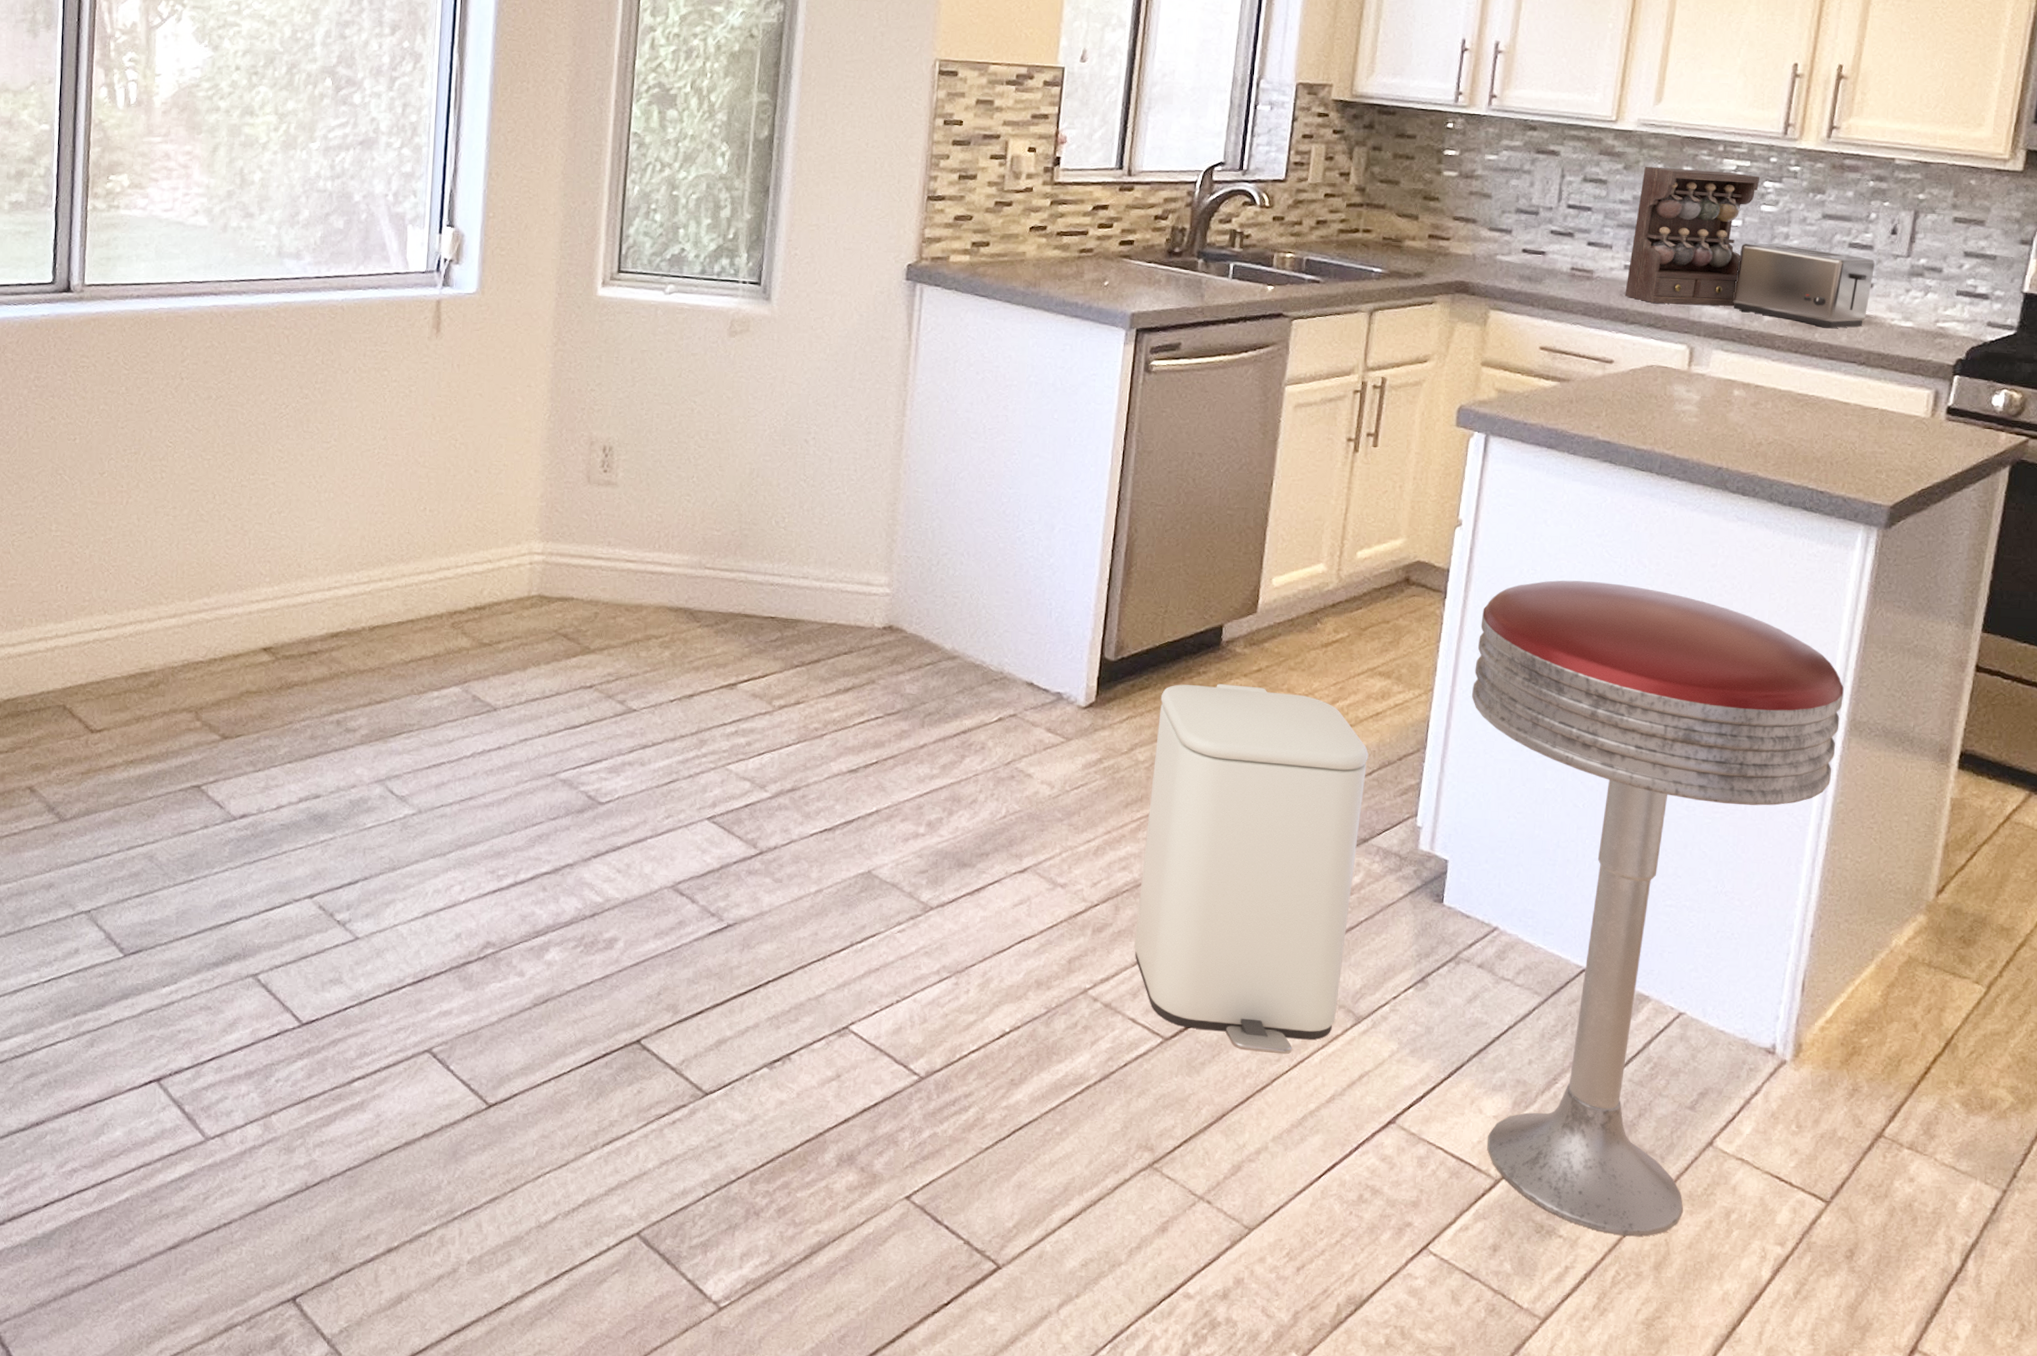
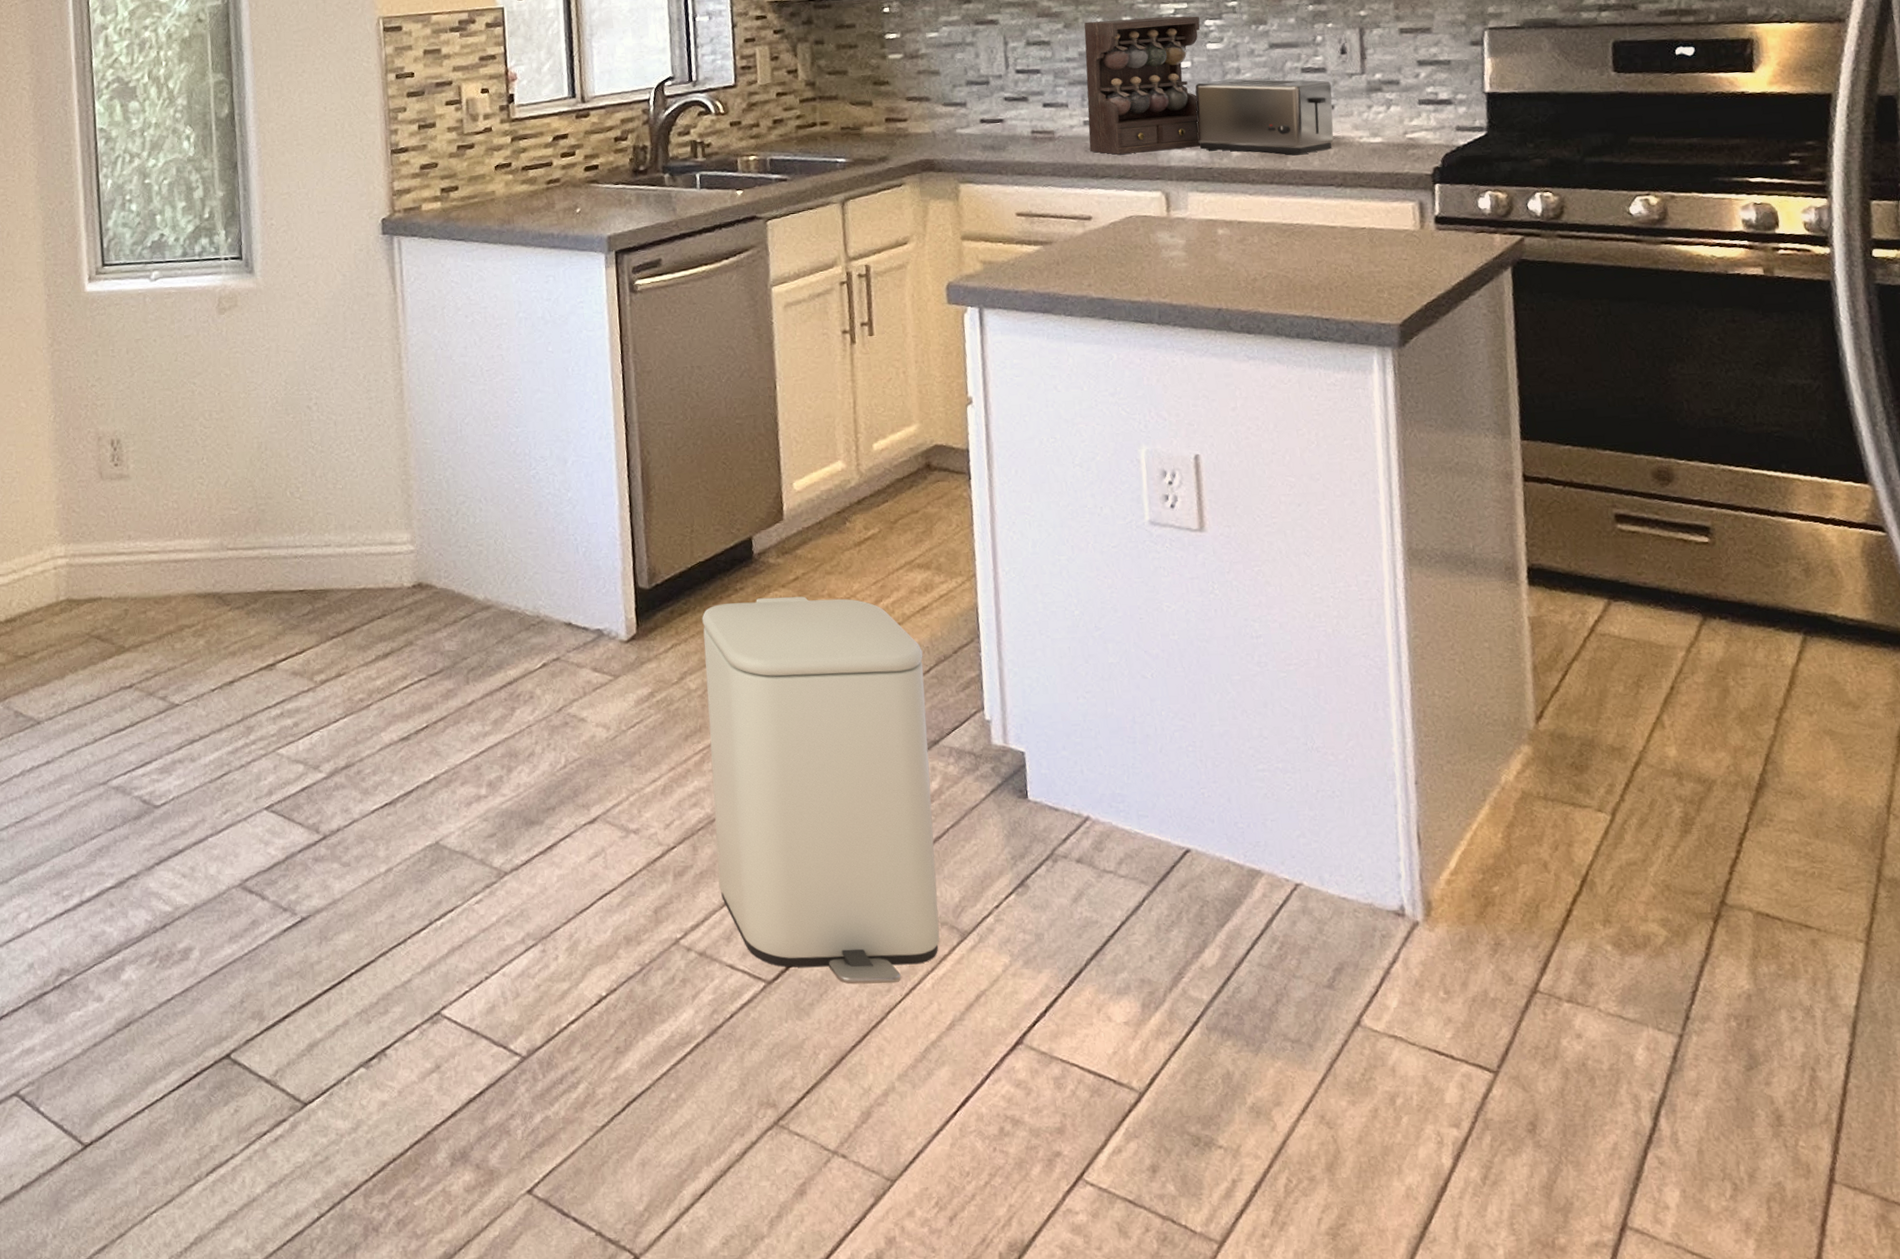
bar stool: present [1472,580,1844,1237] -> none [1010,441,1401,1138]

